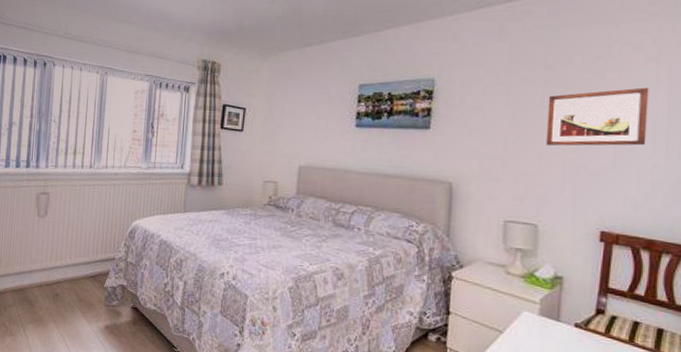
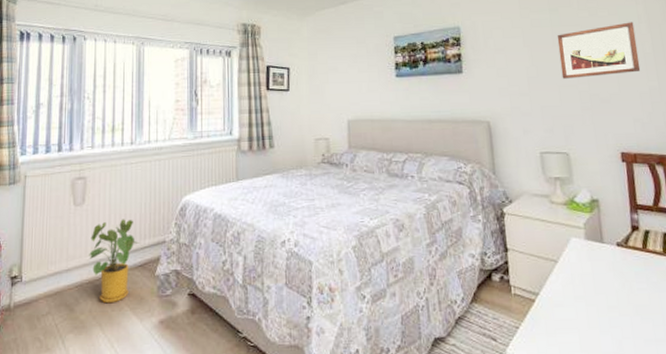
house plant: none [47,234,92,305] -> present [88,219,139,304]

